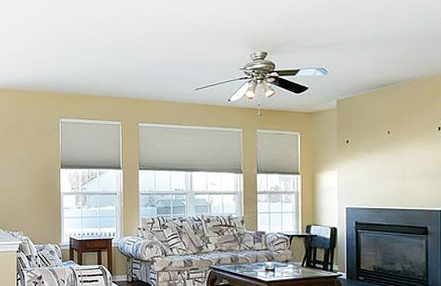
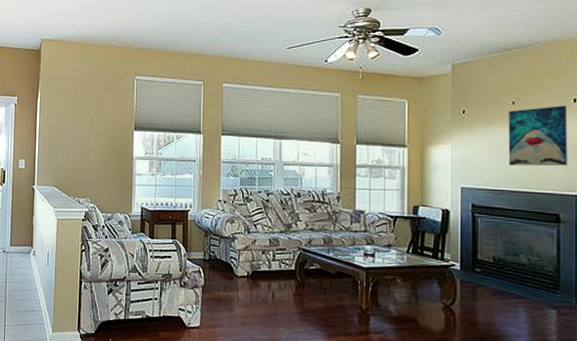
wall art: none [384,133,434,187] -> present [508,105,568,167]

